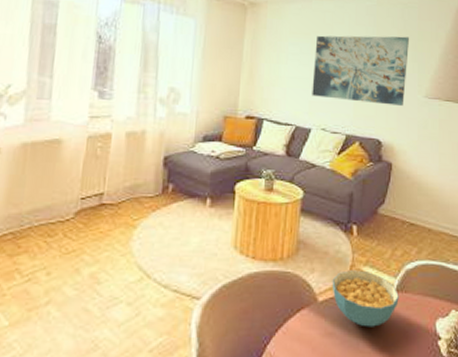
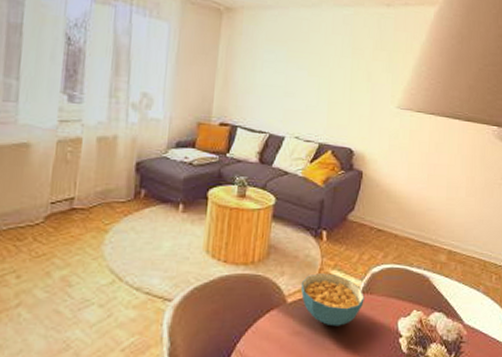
wall art: present [312,35,409,106] -> none [286,43,384,116]

